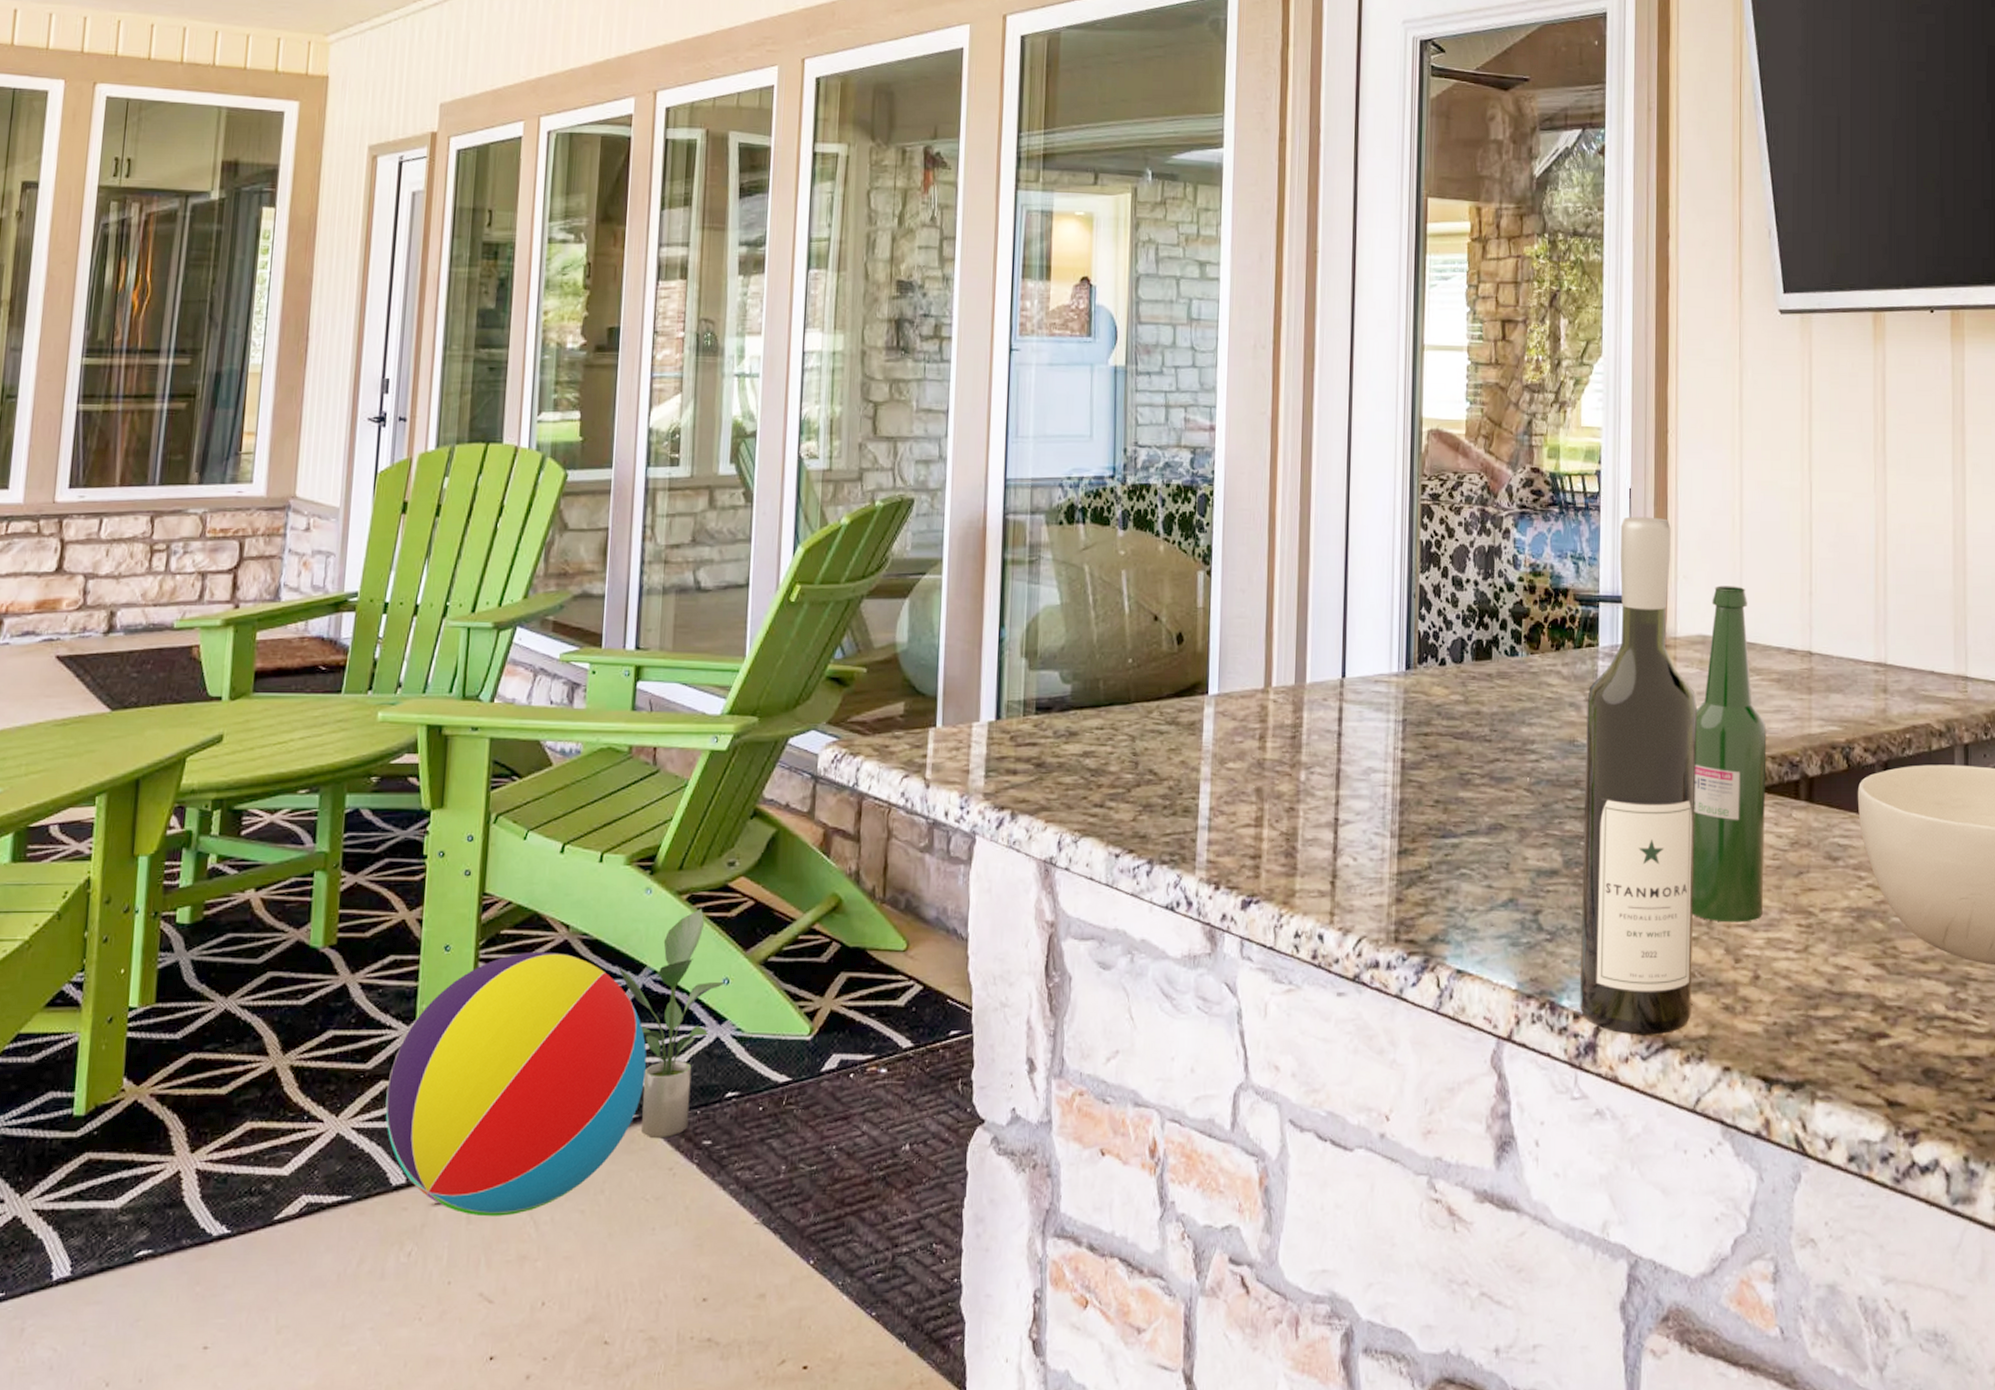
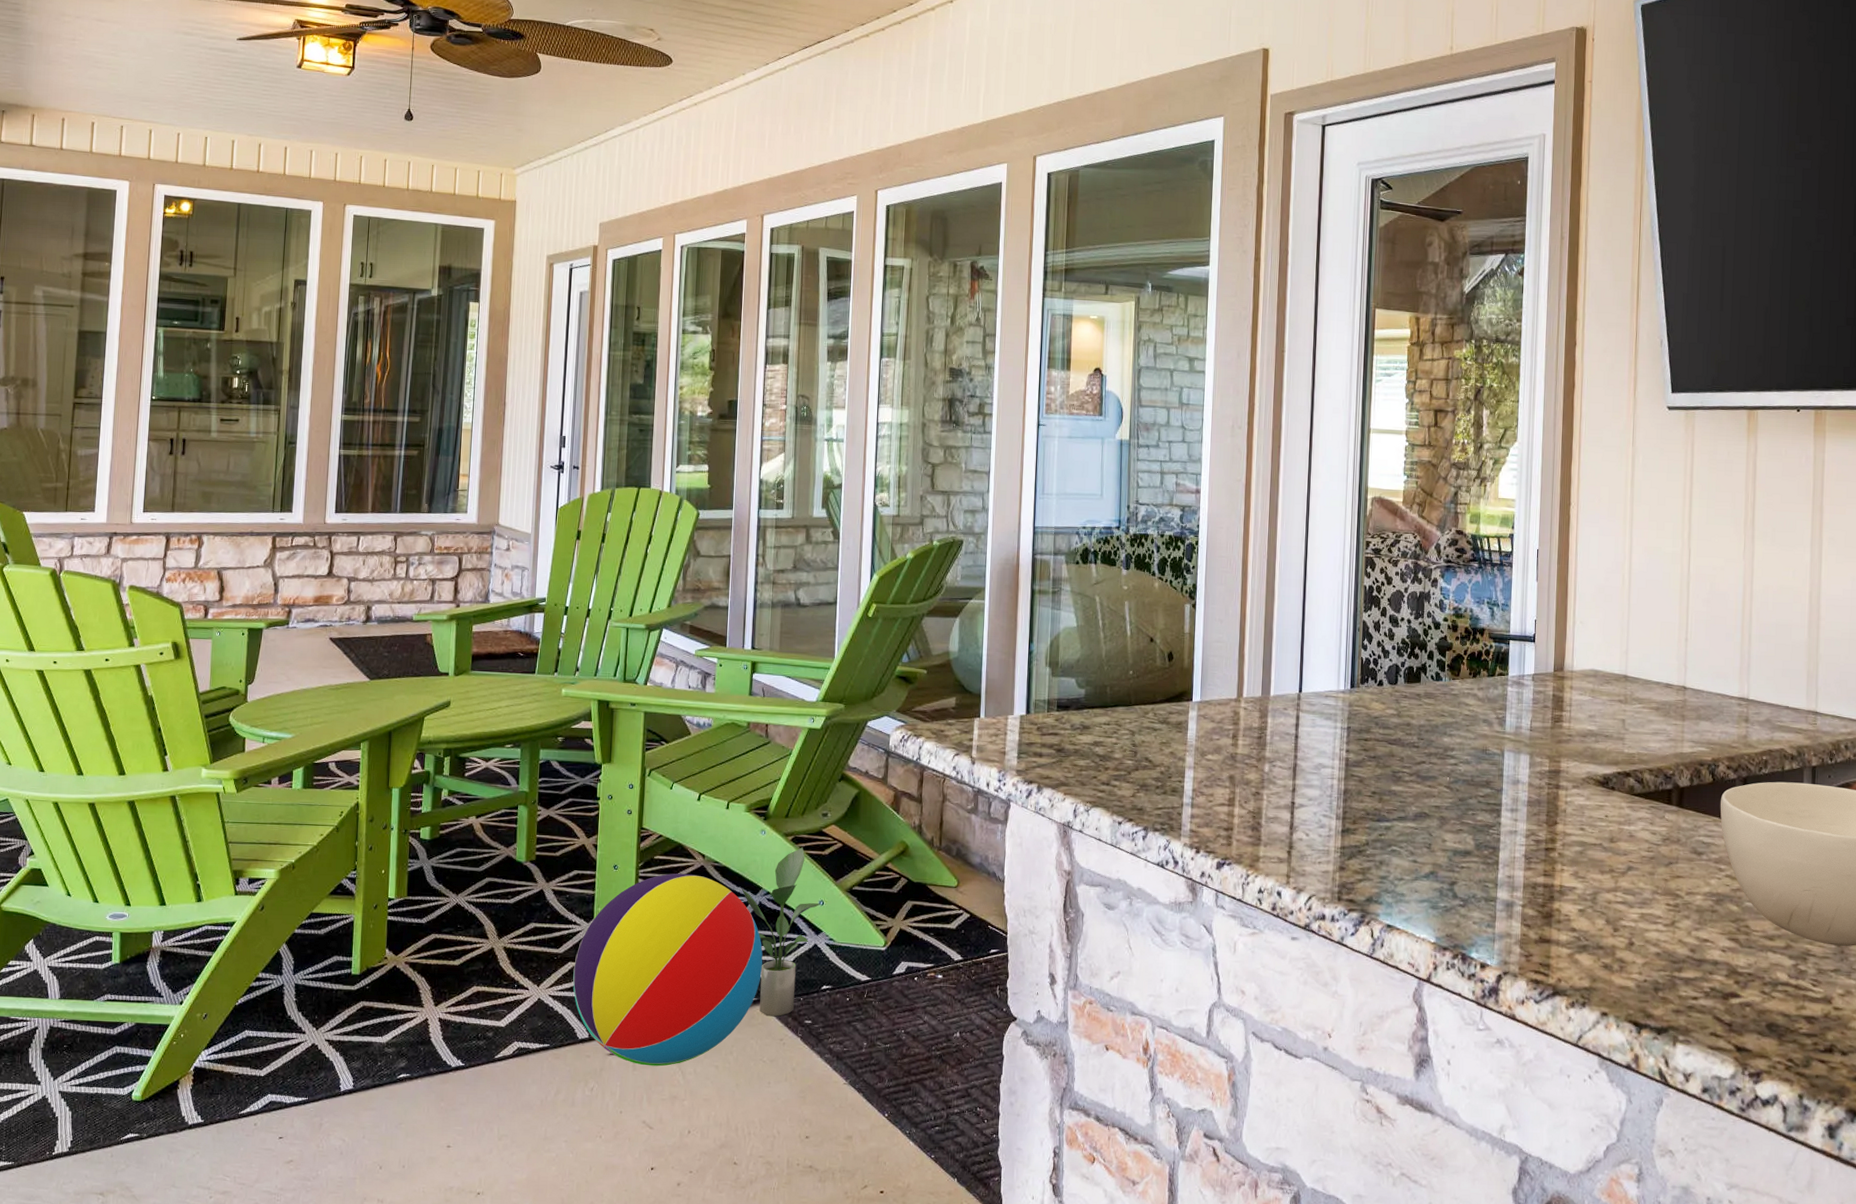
bottle: present [1579,516,1697,1035] -> none [1485,572,1588,984]
beer bottle: present [1691,586,1767,923] -> none [1579,630,1646,900]

